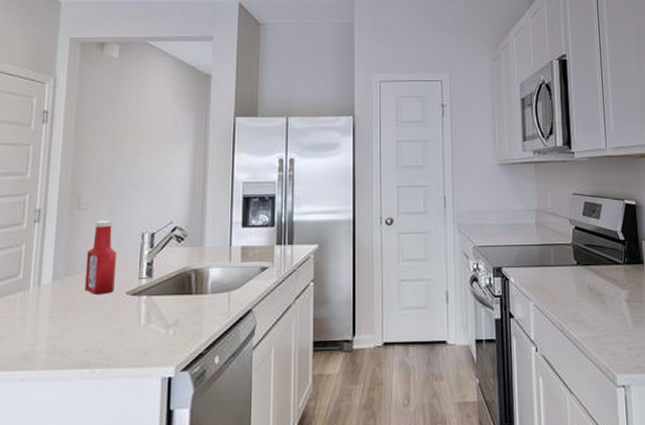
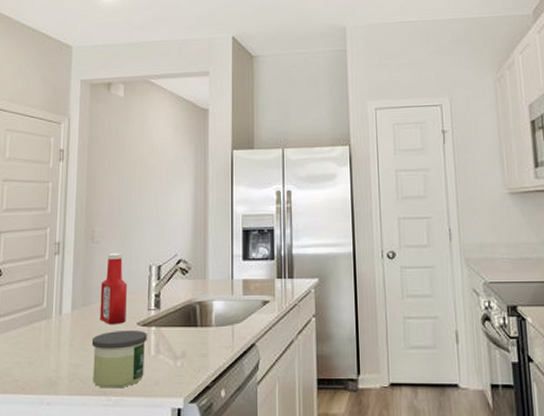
candle: none [74,299,137,361] -> present [91,330,147,389]

